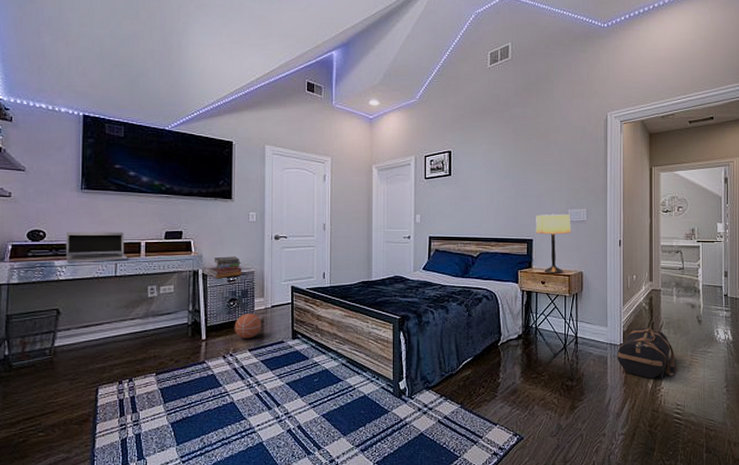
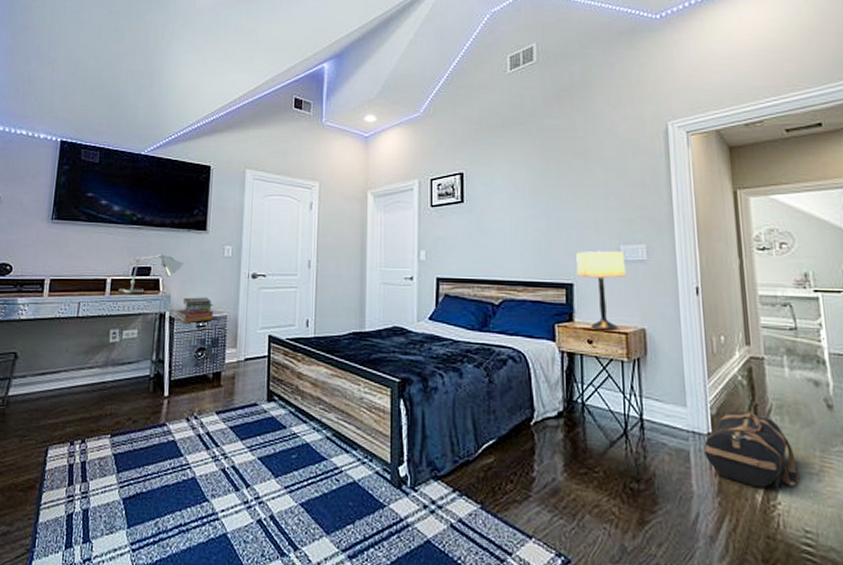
laptop: present [66,232,129,262] -> none [29,266,93,301]
desk lamp: none [153,219,213,255] -> present [118,253,184,294]
basketball: present [234,313,262,339] -> none [200,367,233,398]

